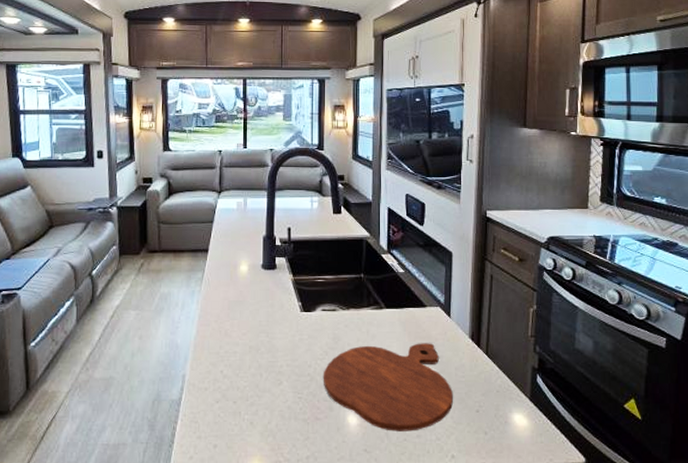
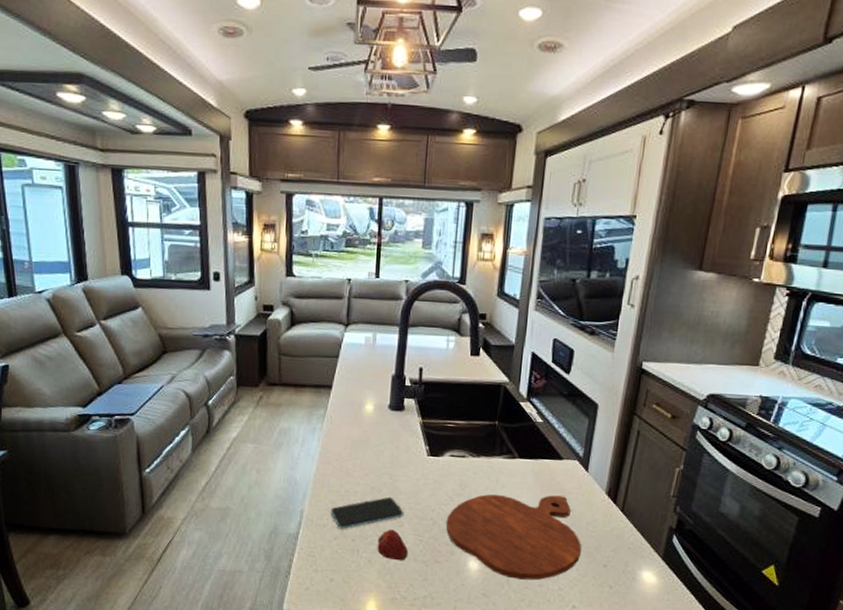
smartphone: none [211,355,282,391] -> present [330,496,404,529]
fruit: none [258,389,289,421] -> present [377,530,409,561]

